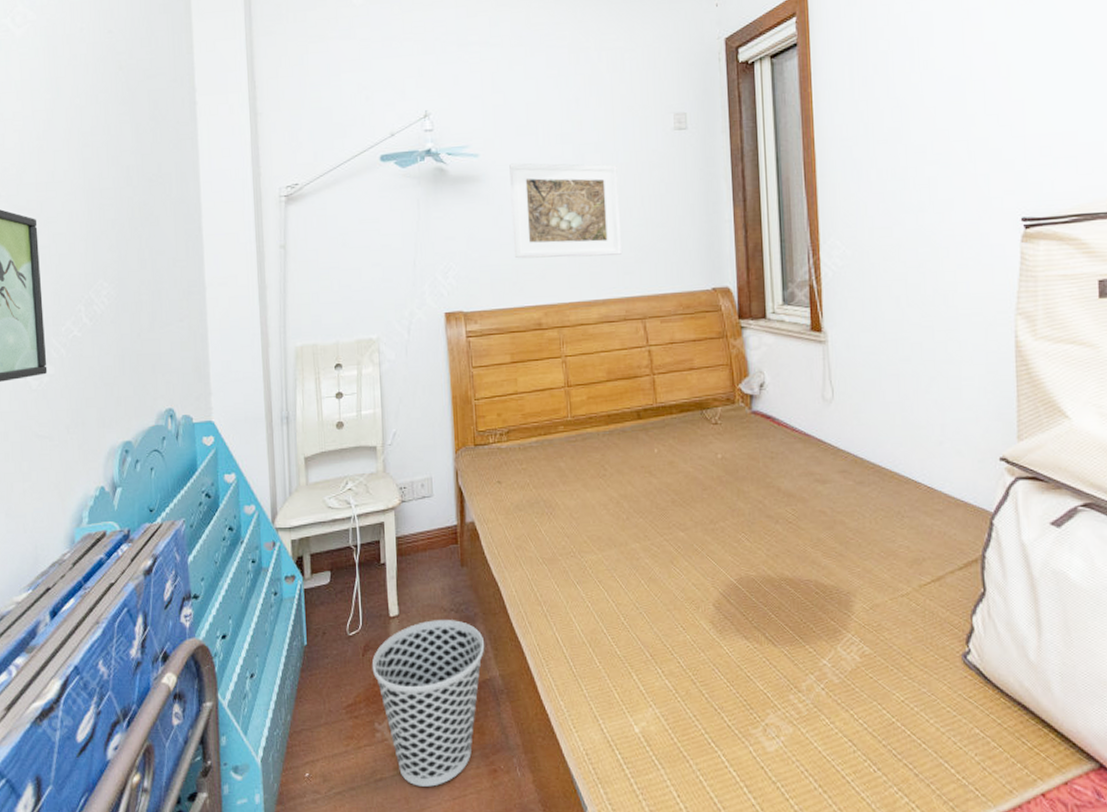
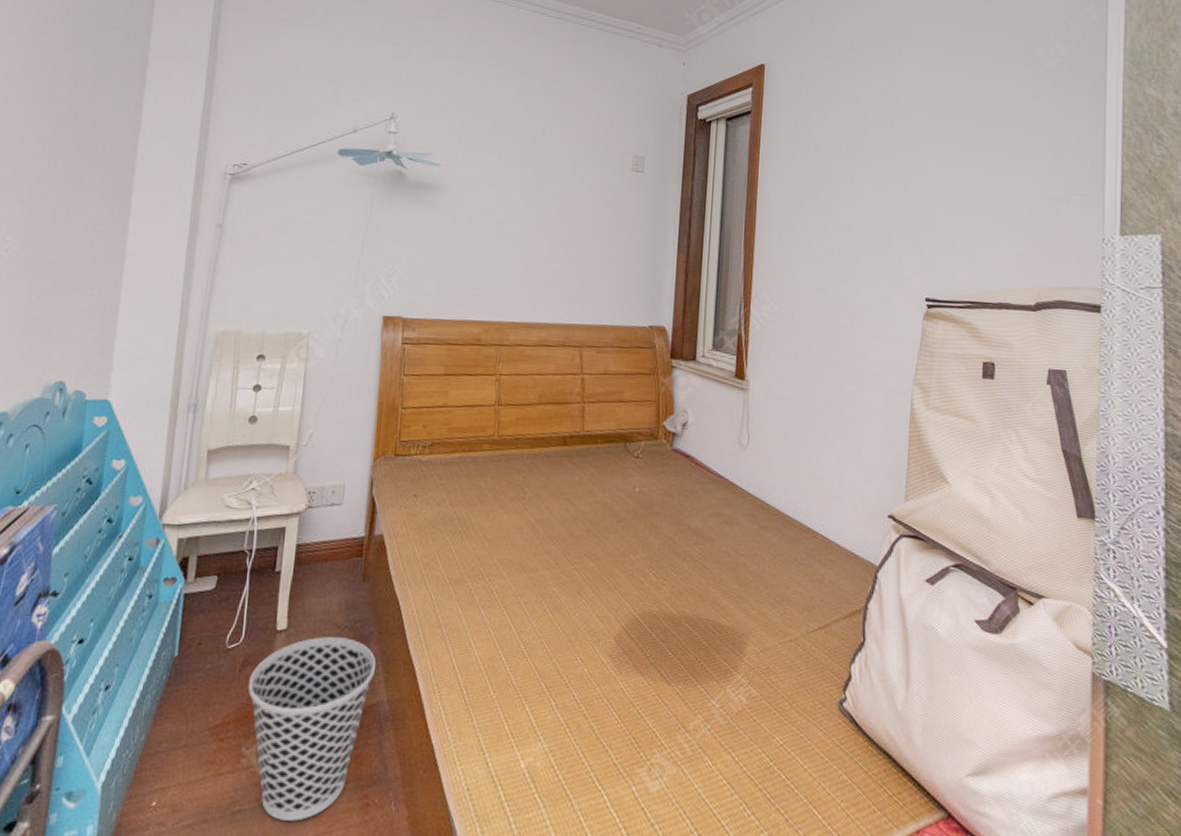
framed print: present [509,163,621,259] -> none [463,178,574,282]

